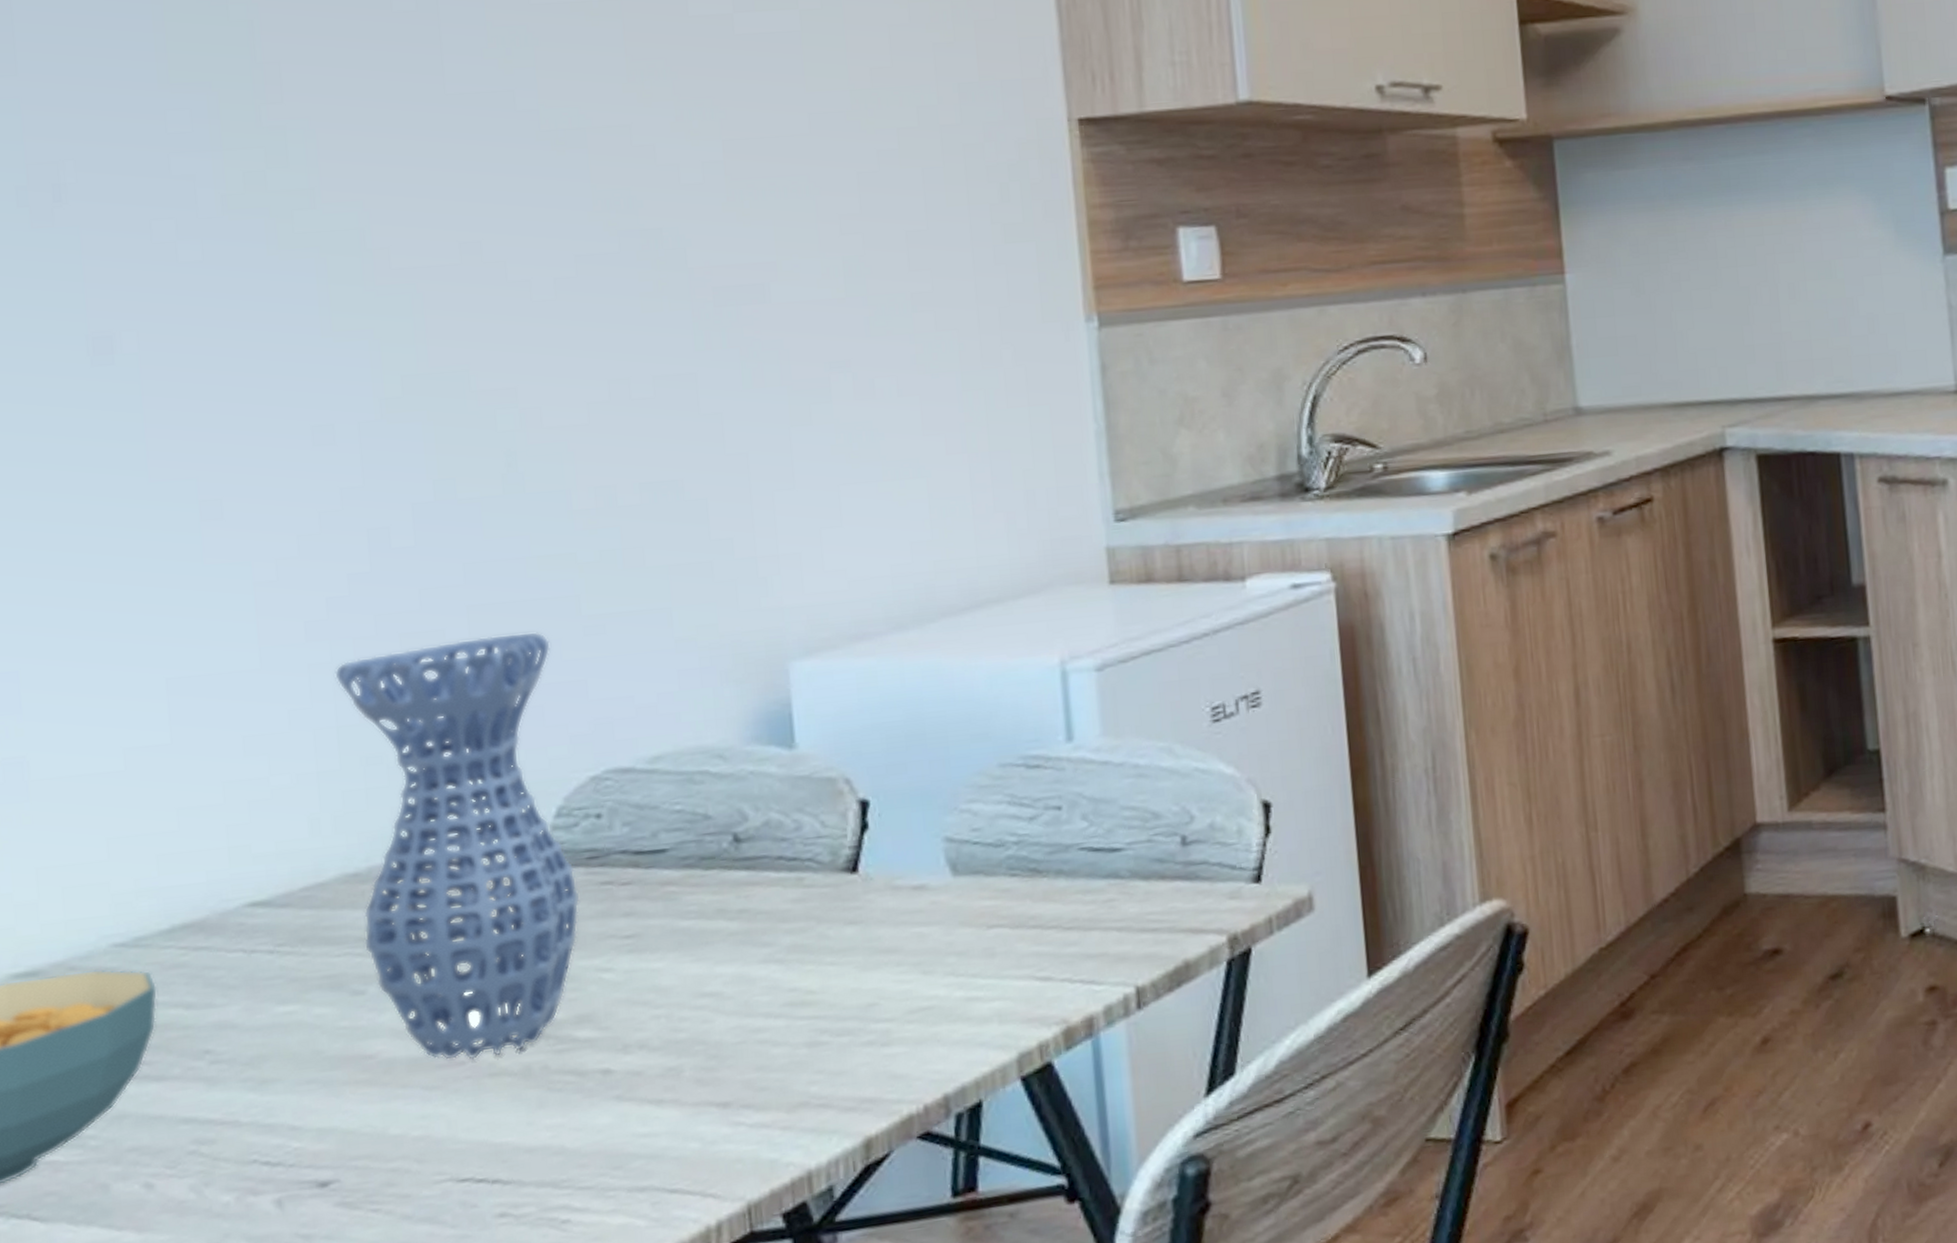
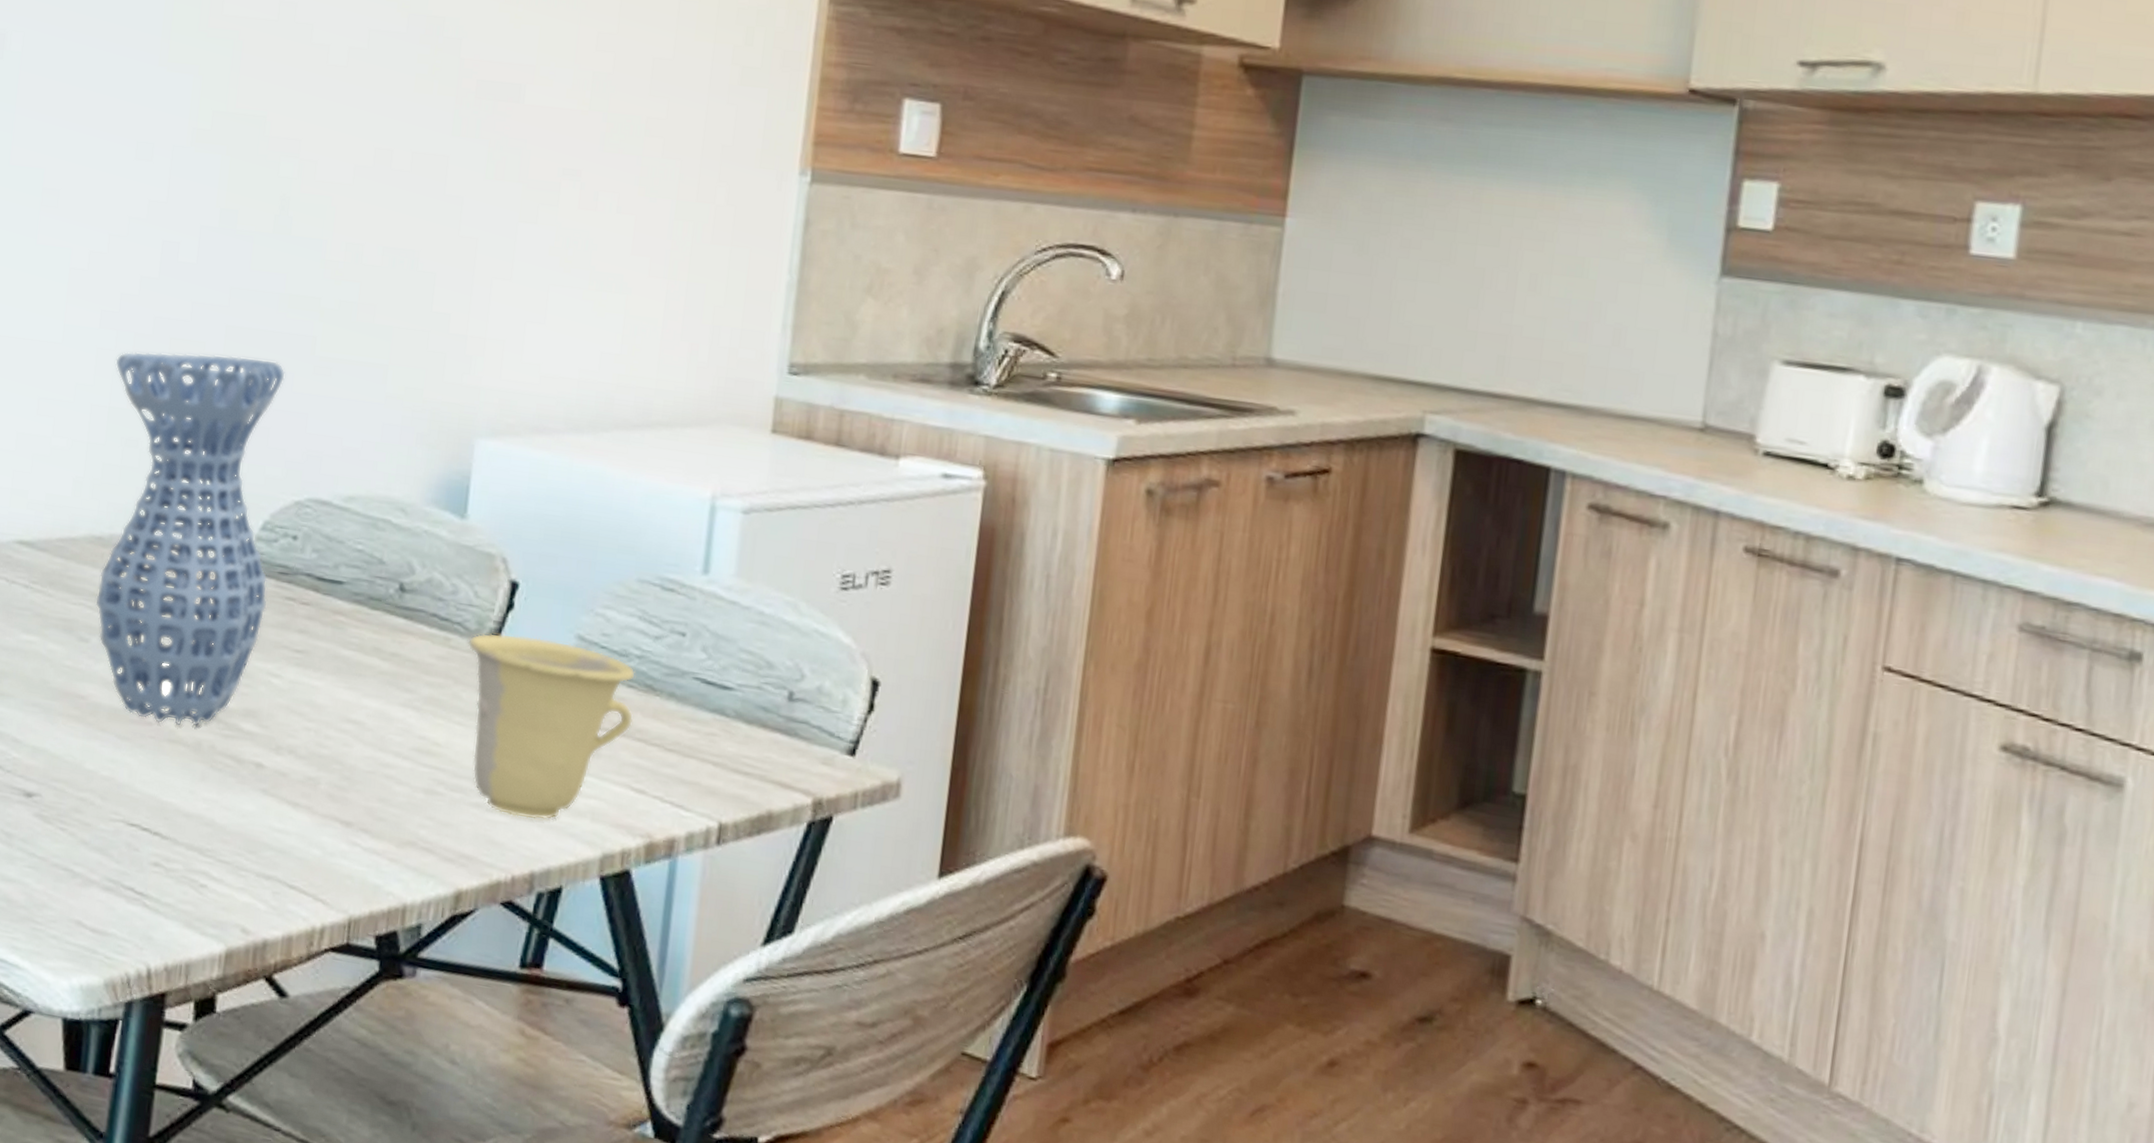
cup: none [823,847,1024,1044] -> present [467,633,635,820]

